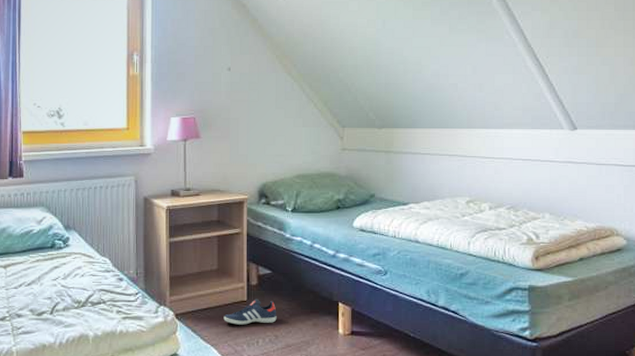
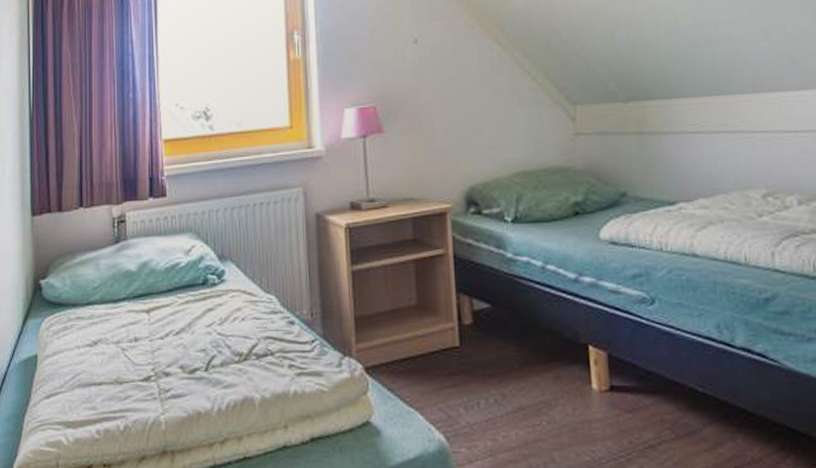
sneaker: present [223,299,277,325] -> none [429,343,503,380]

